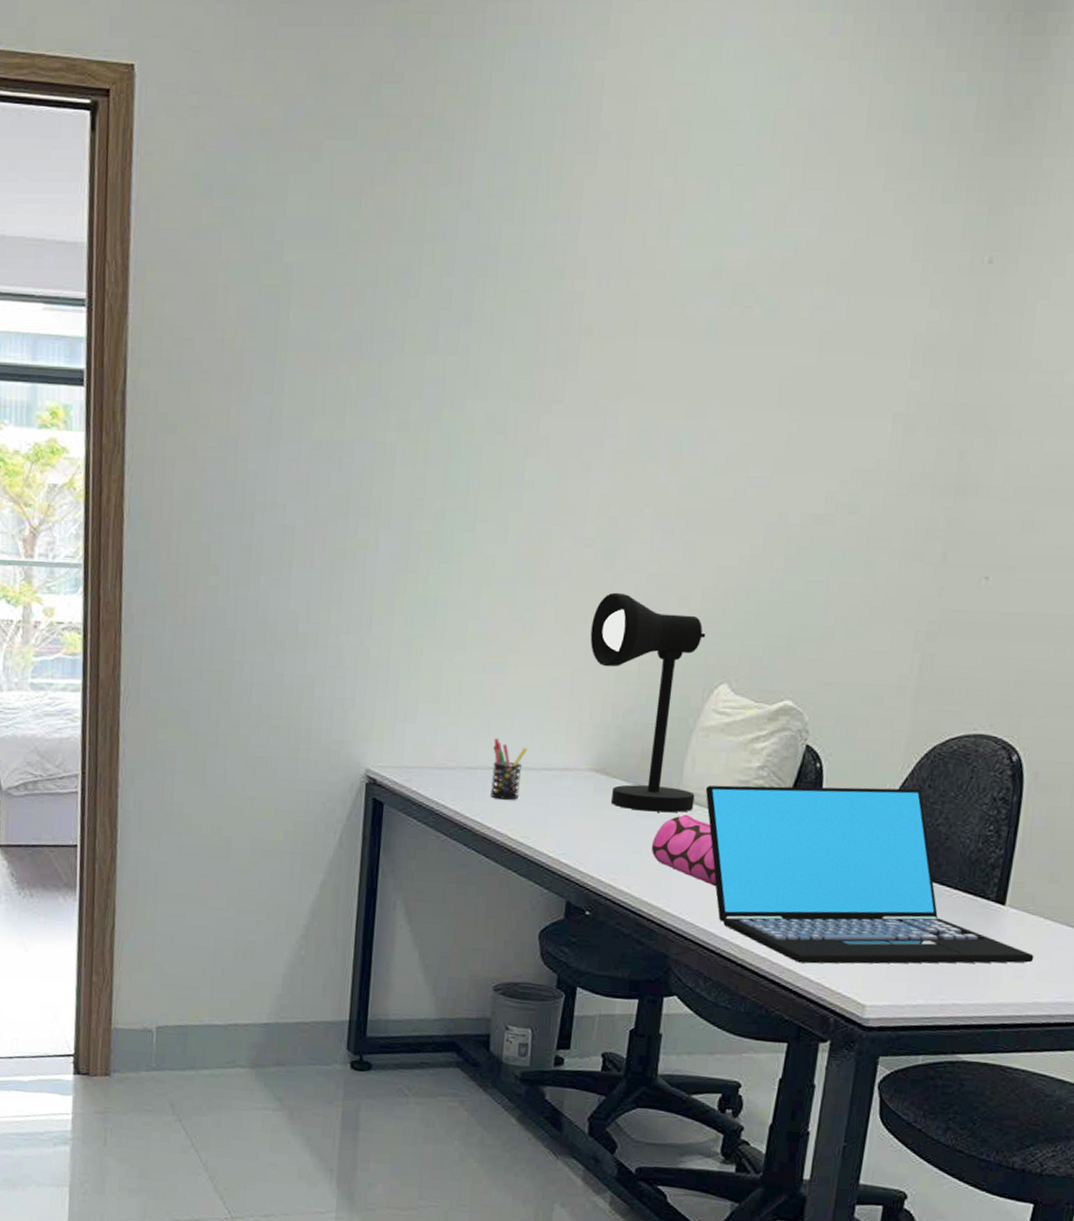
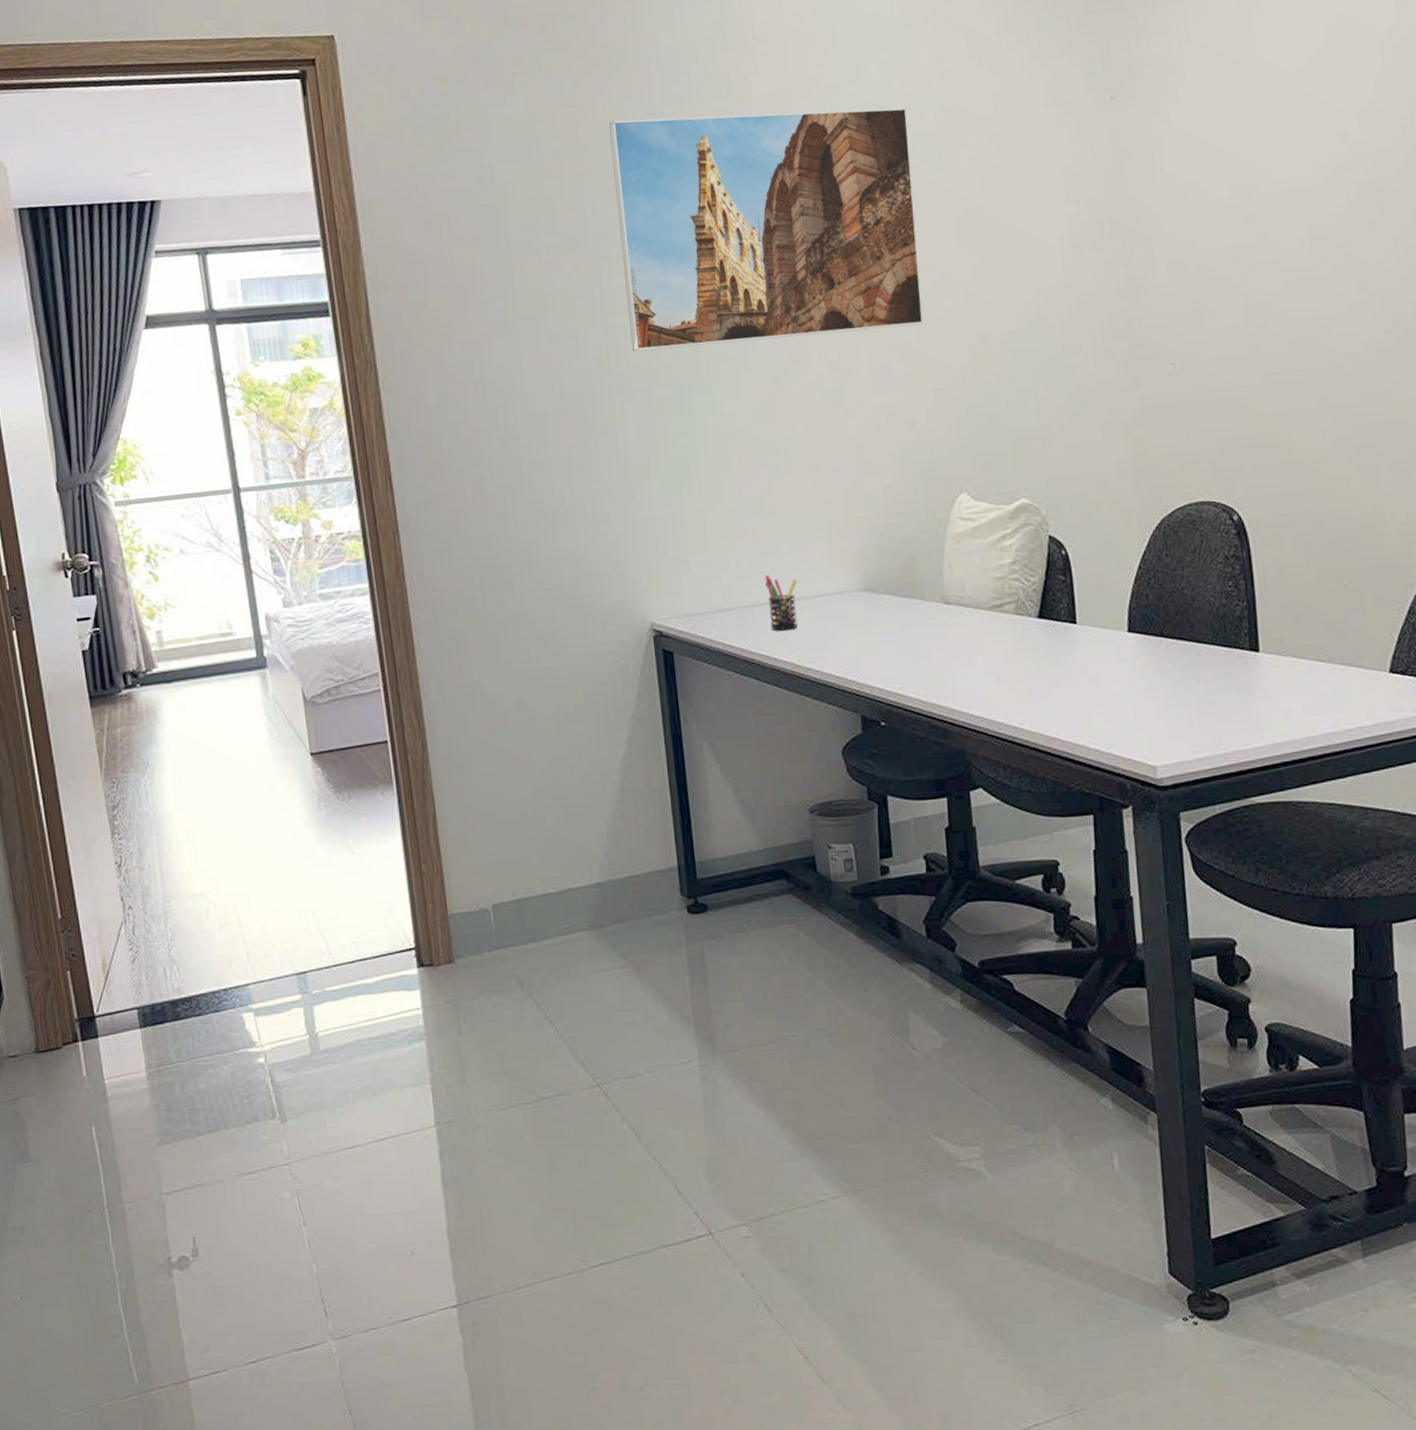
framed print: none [398,207,753,491] -> present [609,107,924,351]
desk lamp: present [590,592,706,813] -> none [833,426,960,621]
pencil case: present [651,814,717,887] -> none [928,616,996,679]
laptop: present [705,785,1035,964] -> none [967,559,1297,737]

